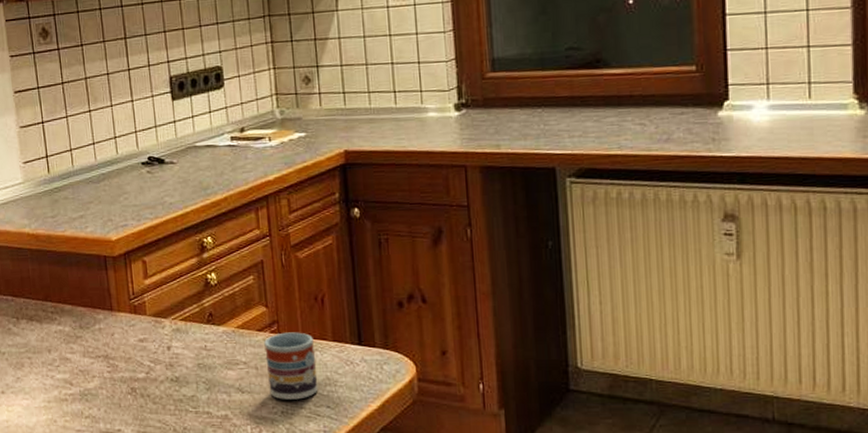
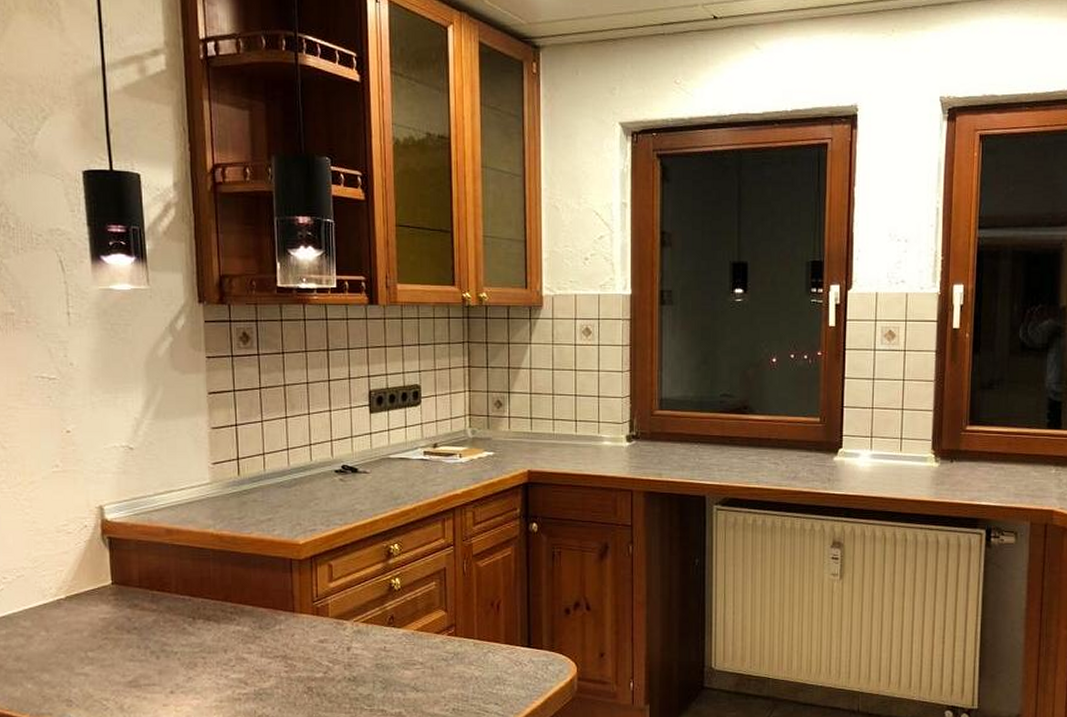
cup: present [264,332,319,400] -> none [441,635,489,698]

